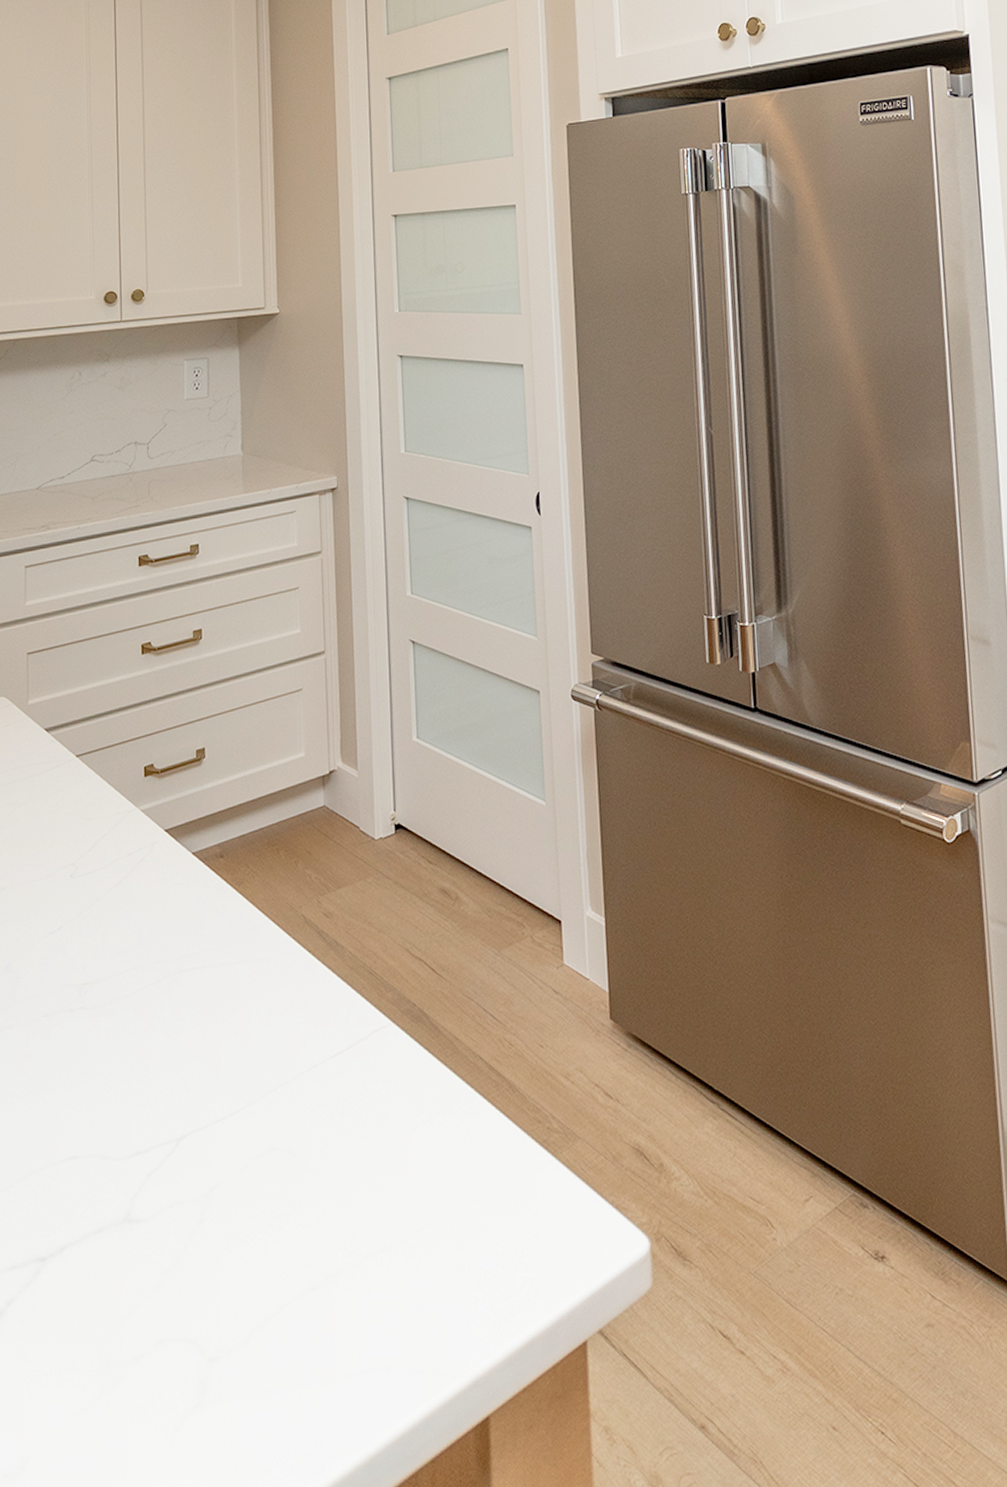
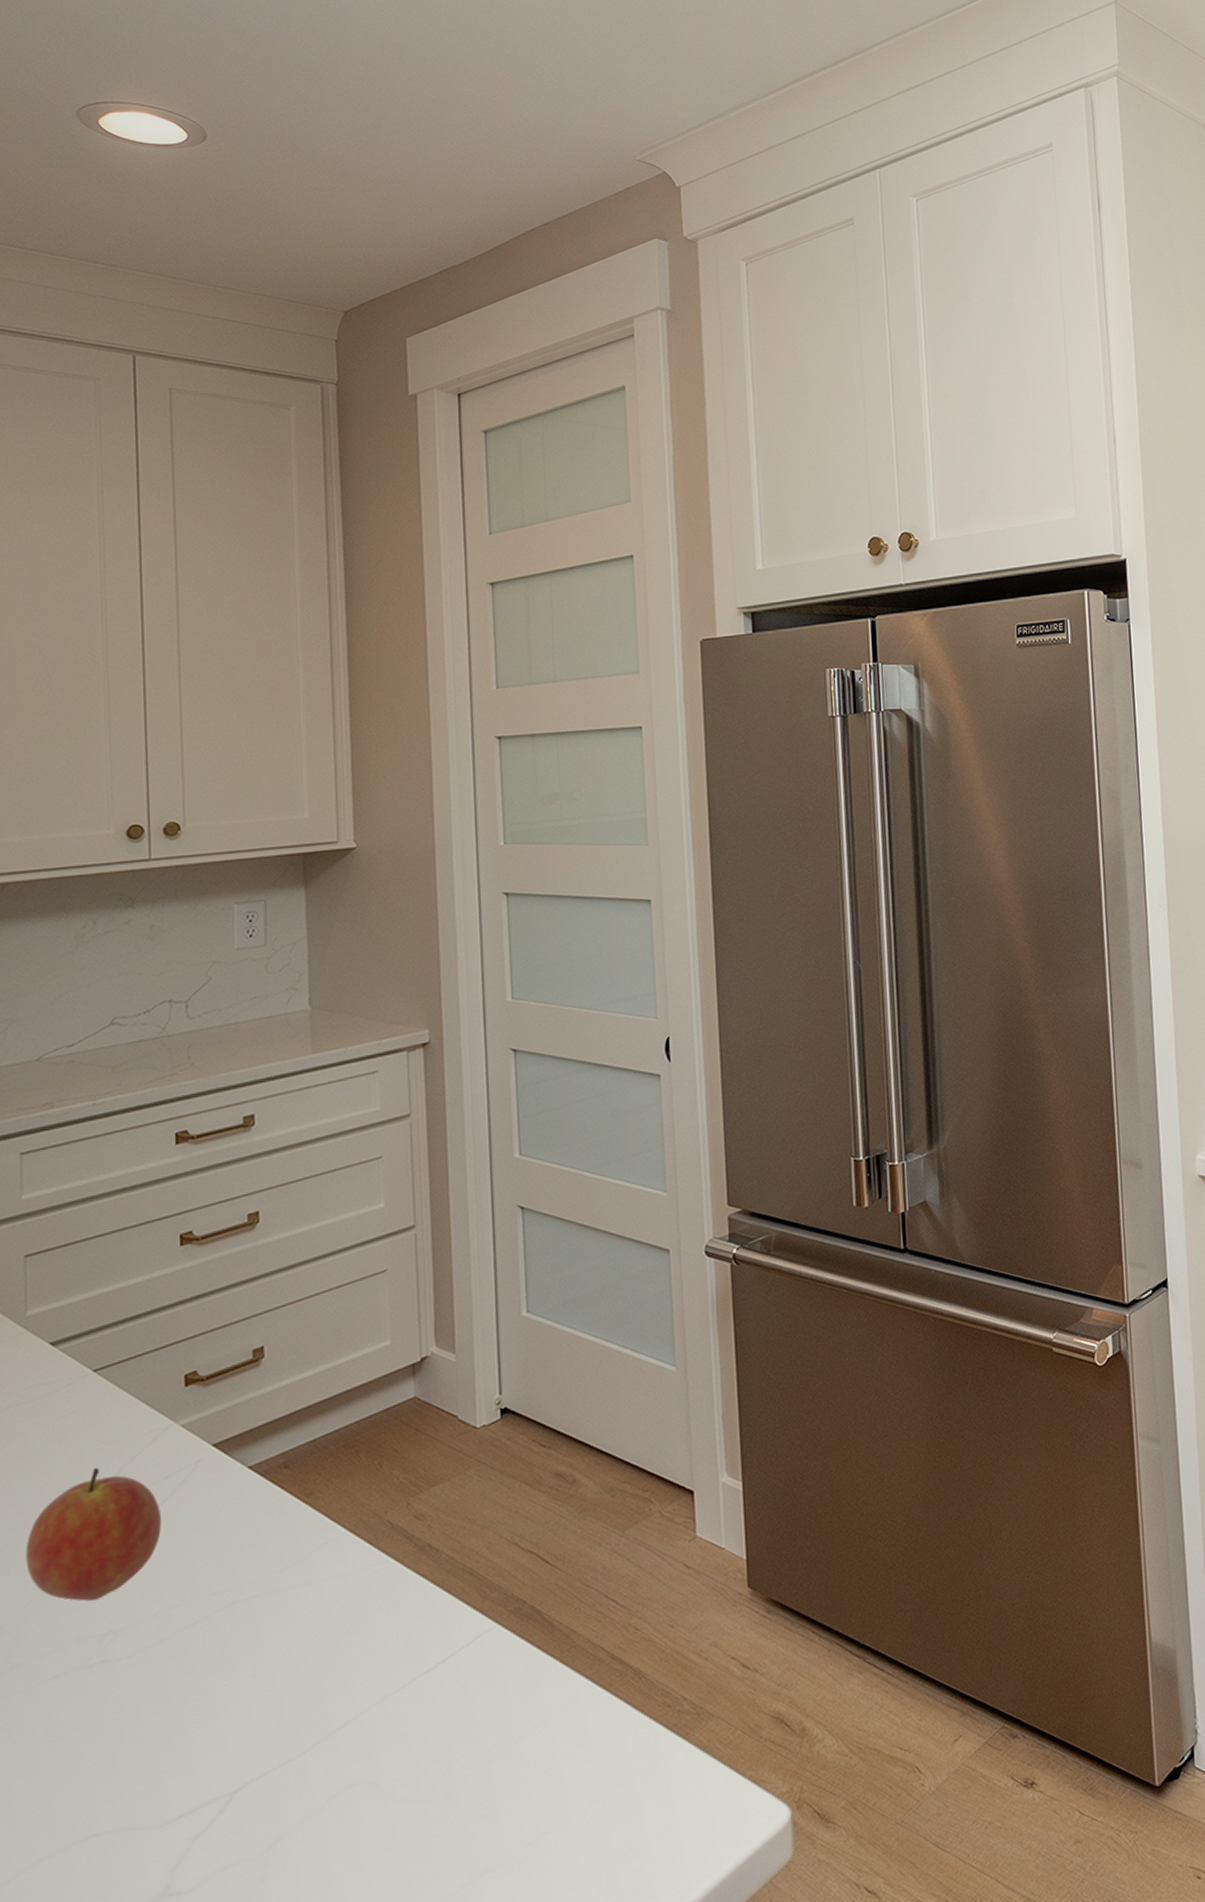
fruit: none [26,839,127,953] -> present [25,1467,162,1601]

